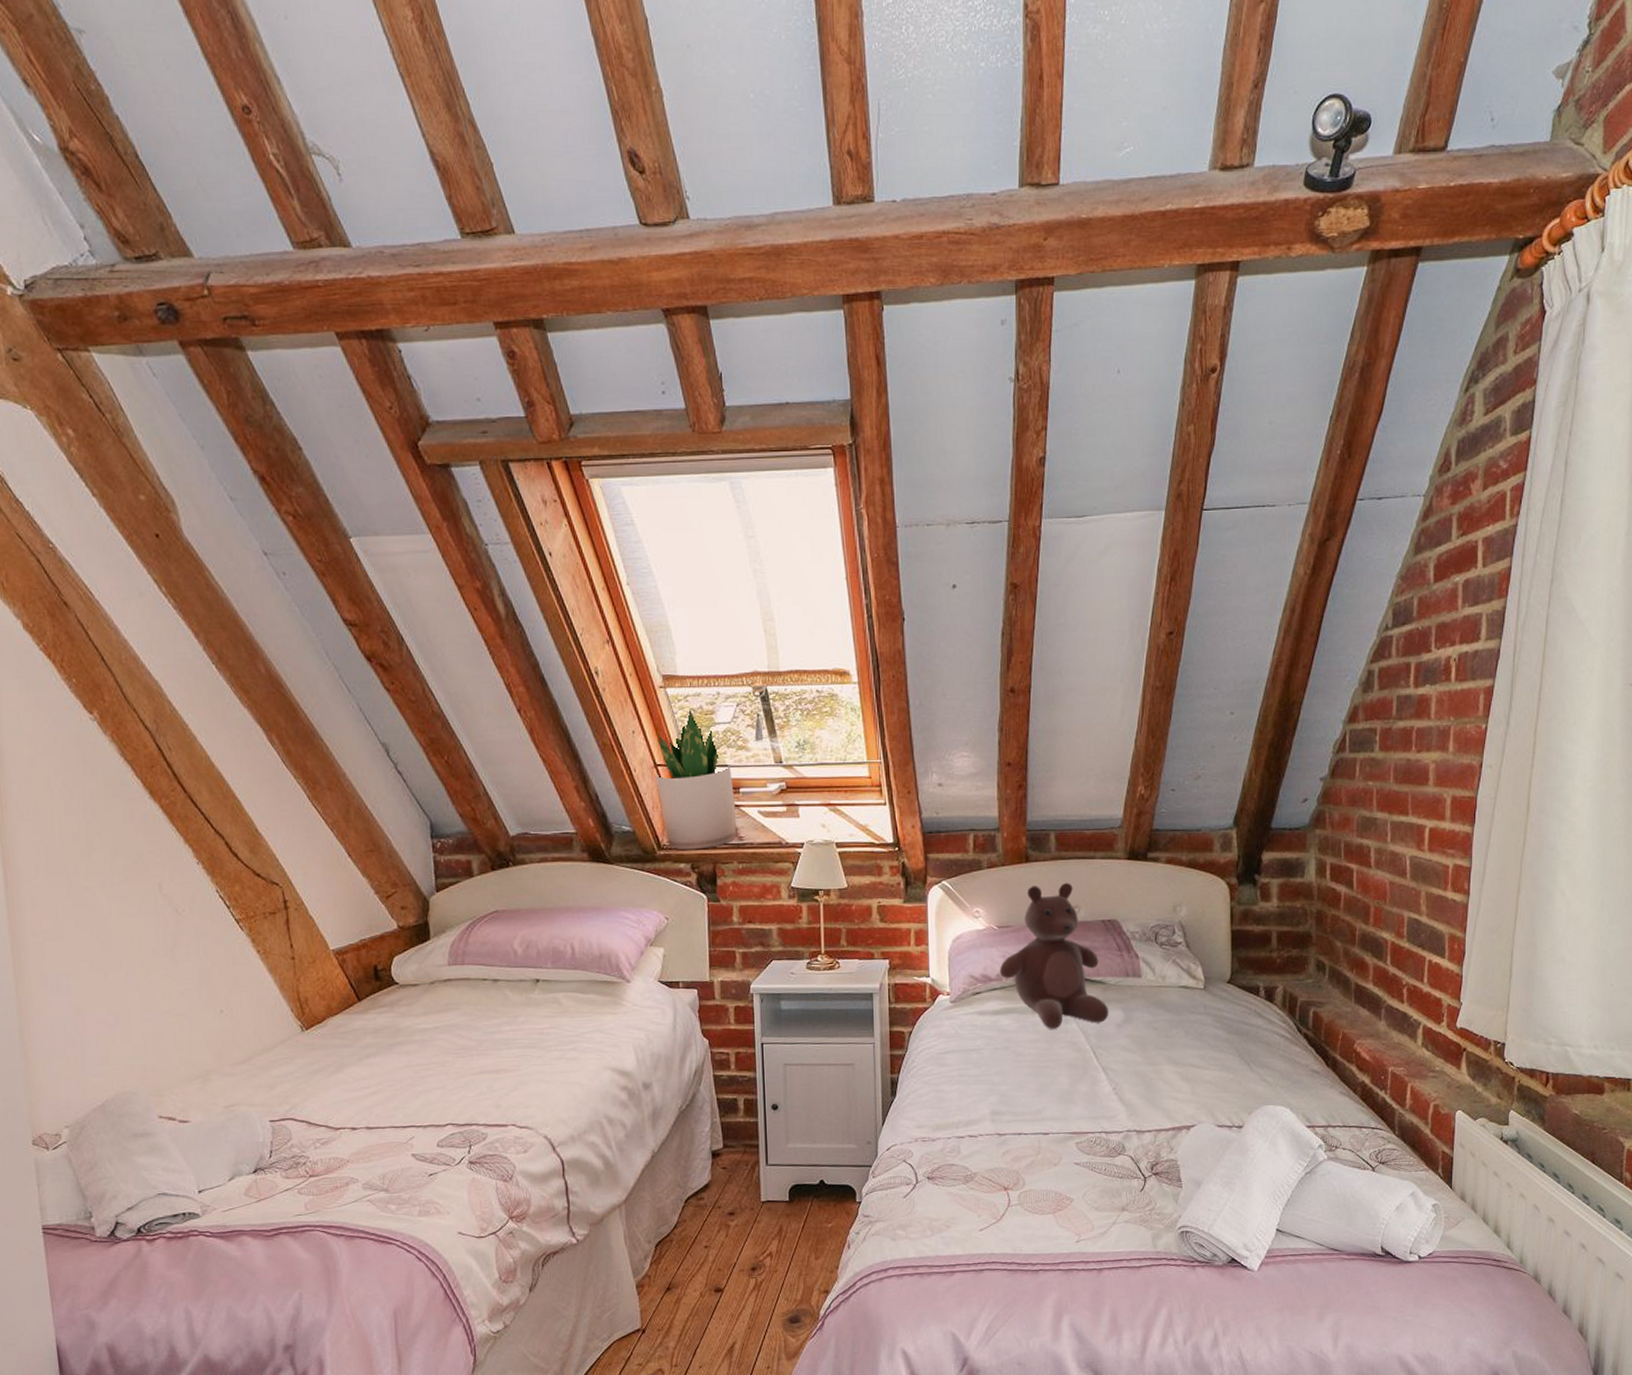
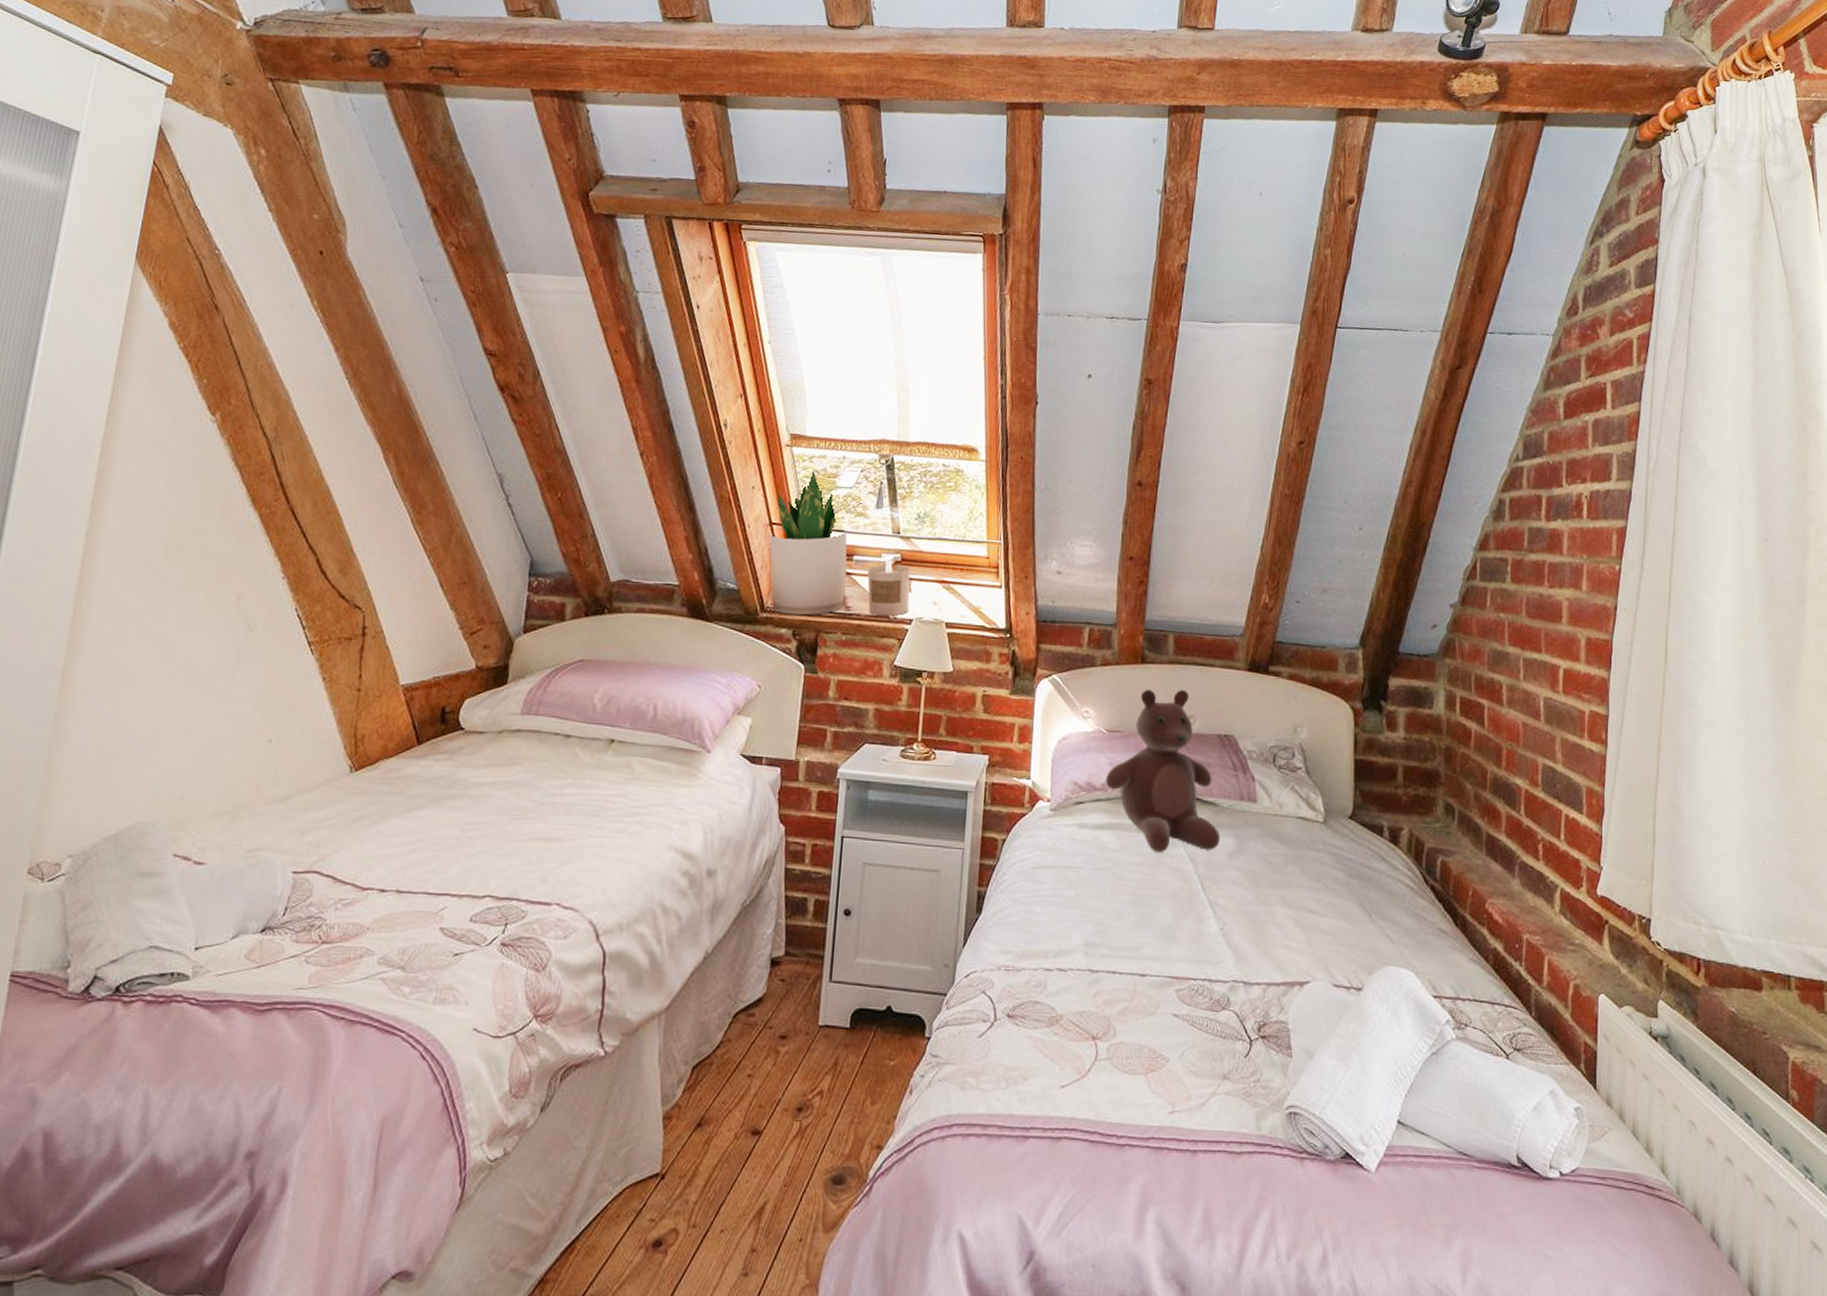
candle: none [754,788,799,842] -> present [867,559,910,616]

